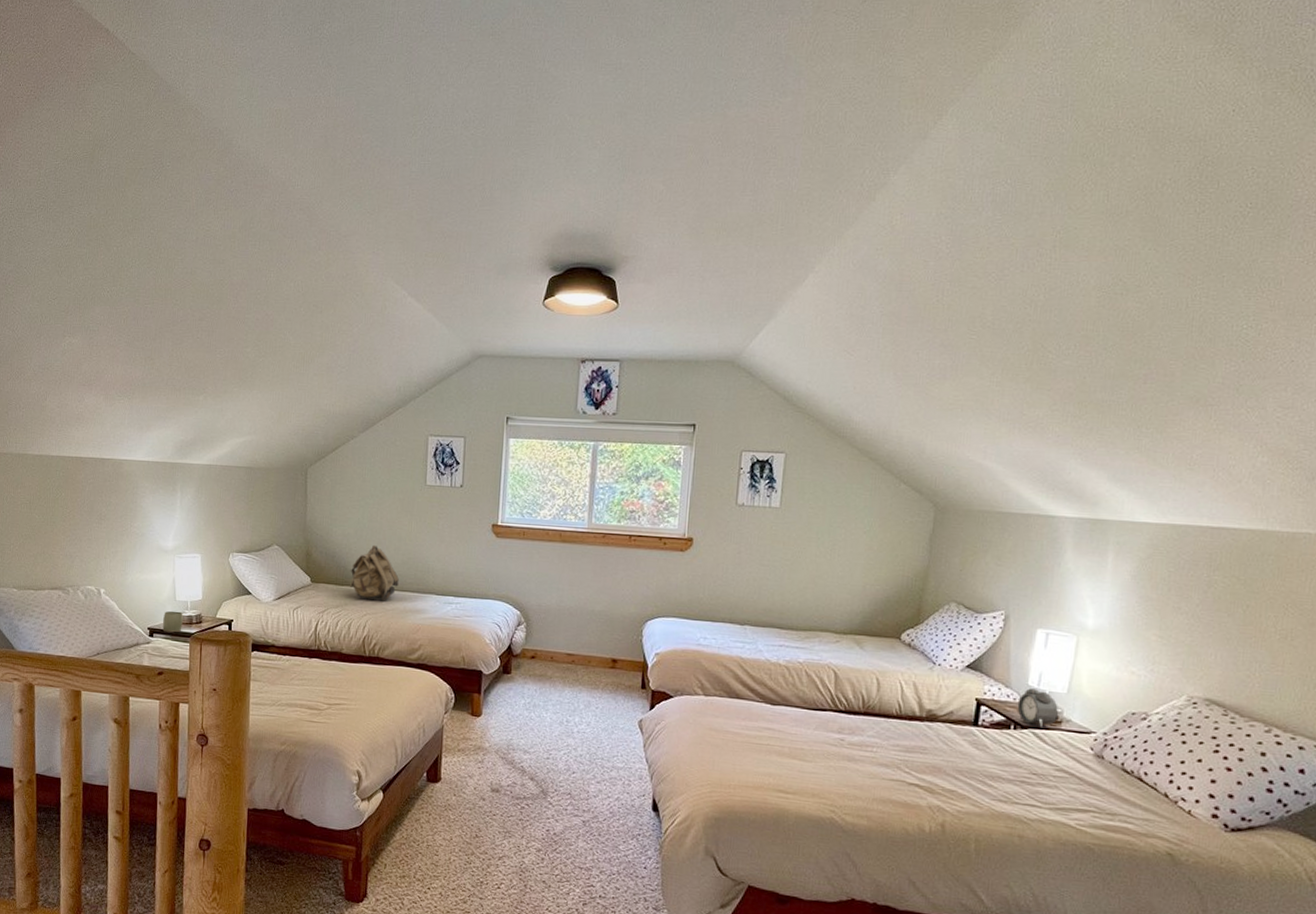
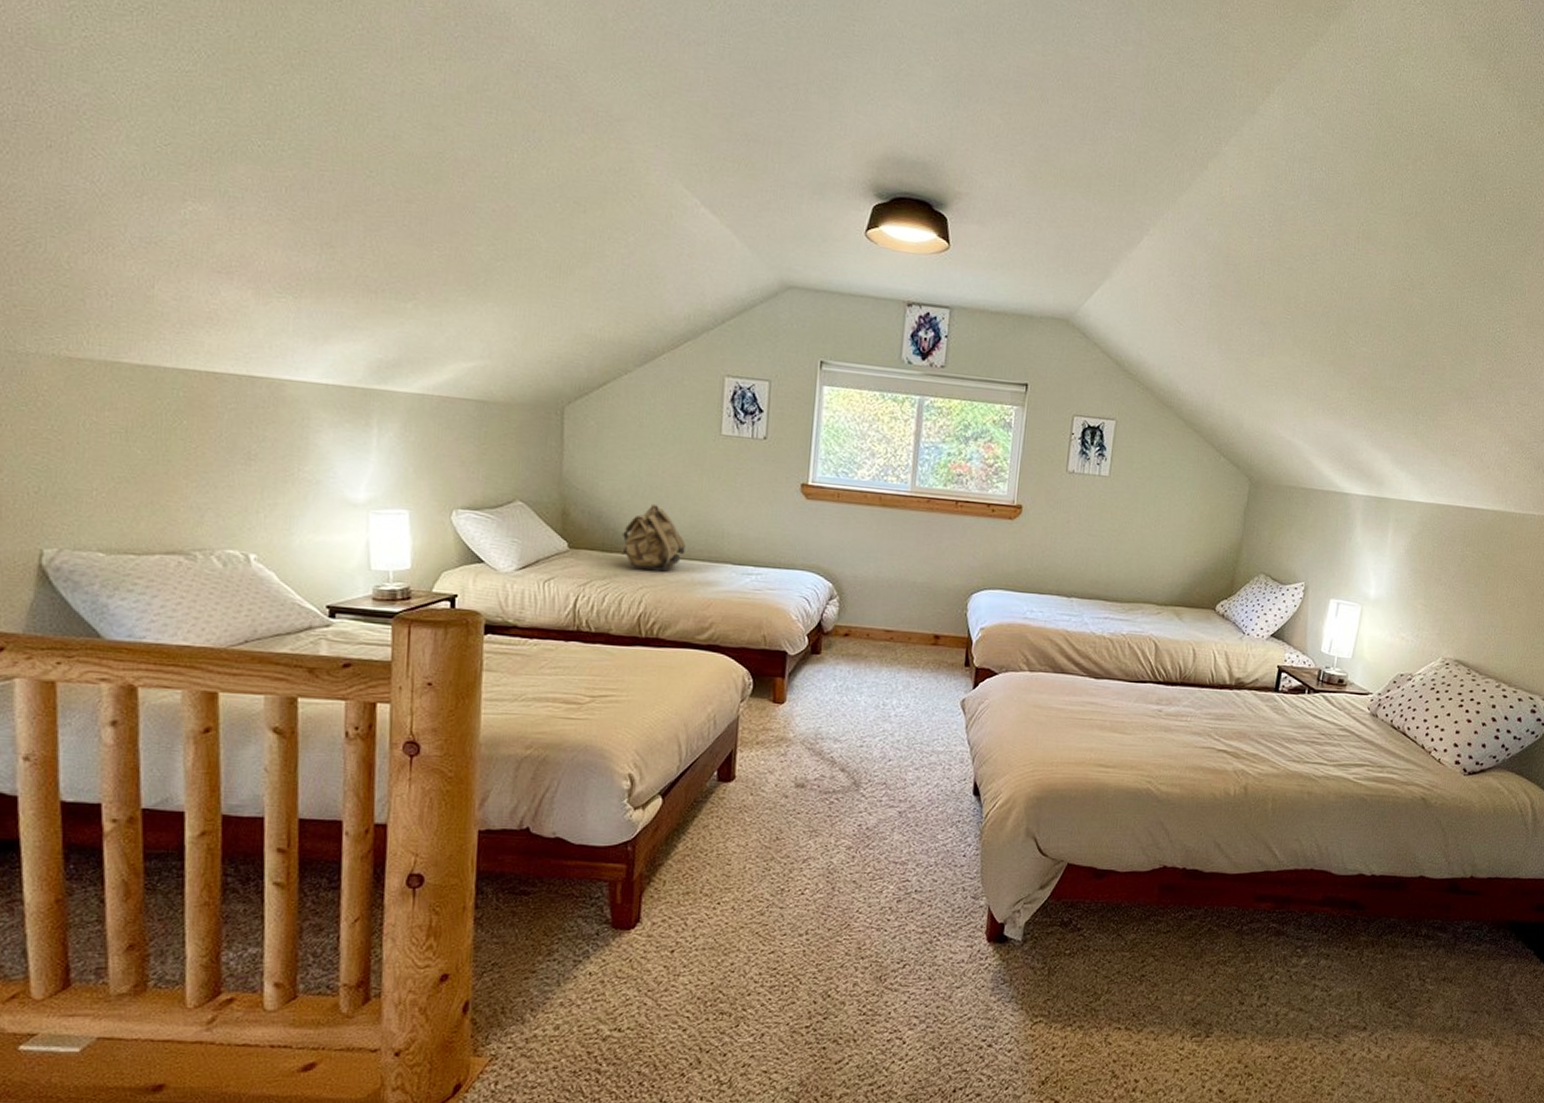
mug: present [163,610,184,633] -> none [350,583,383,612]
alarm clock: present [1017,688,1059,728] -> none [1311,655,1345,691]

